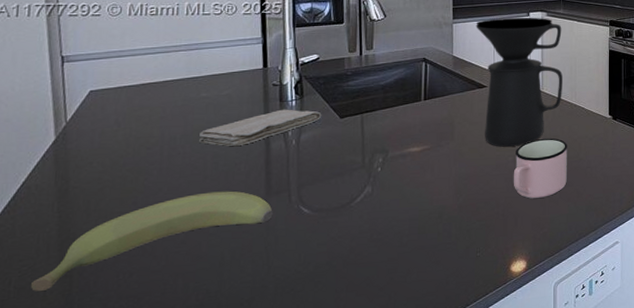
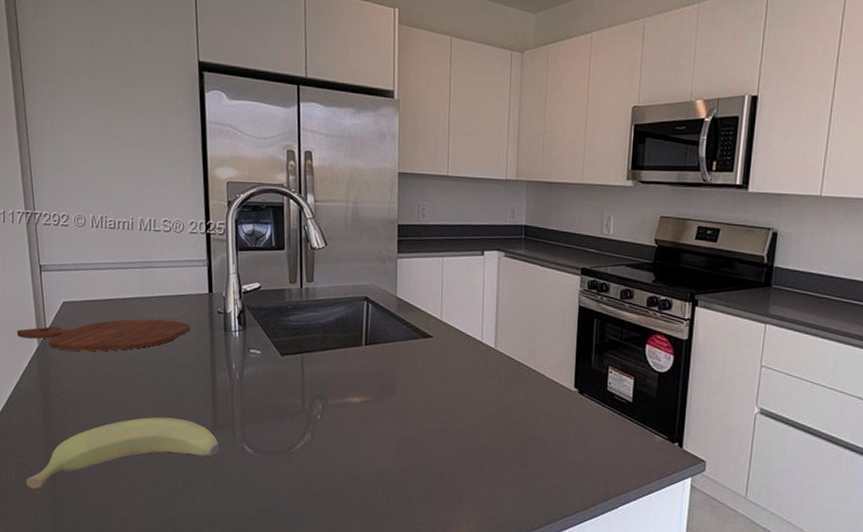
cutting board: none [27,97,242,140] -> present [17,319,191,352]
washcloth: present [199,109,322,146] -> none [154,339,264,373]
coffee maker: present [476,17,563,147] -> none [422,255,522,411]
mug: present [513,138,567,199] -> none [458,405,522,476]

